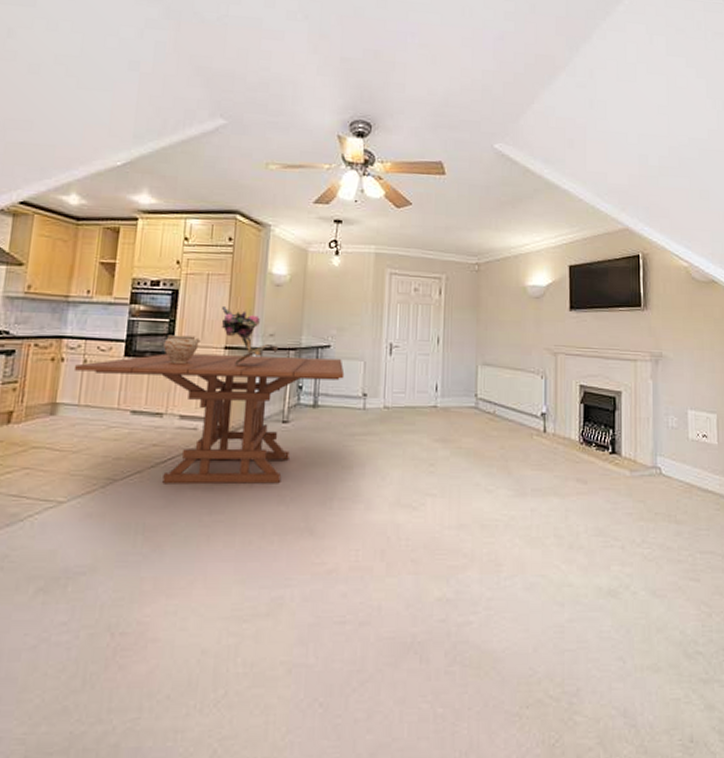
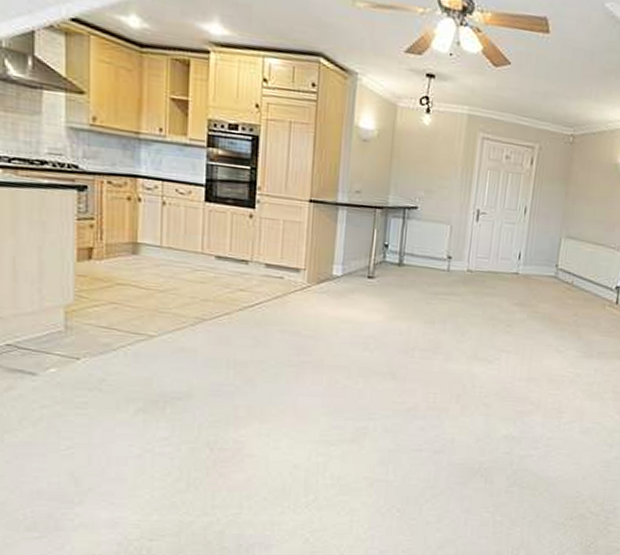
dining table: present [73,353,345,485] -> none [152,201,431,333]
ceramic pot: present [164,335,201,363] -> none [246,183,284,214]
bouquet: present [221,307,278,365] -> none [305,158,364,219]

